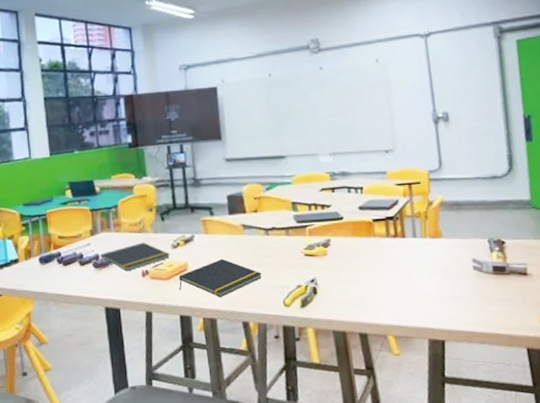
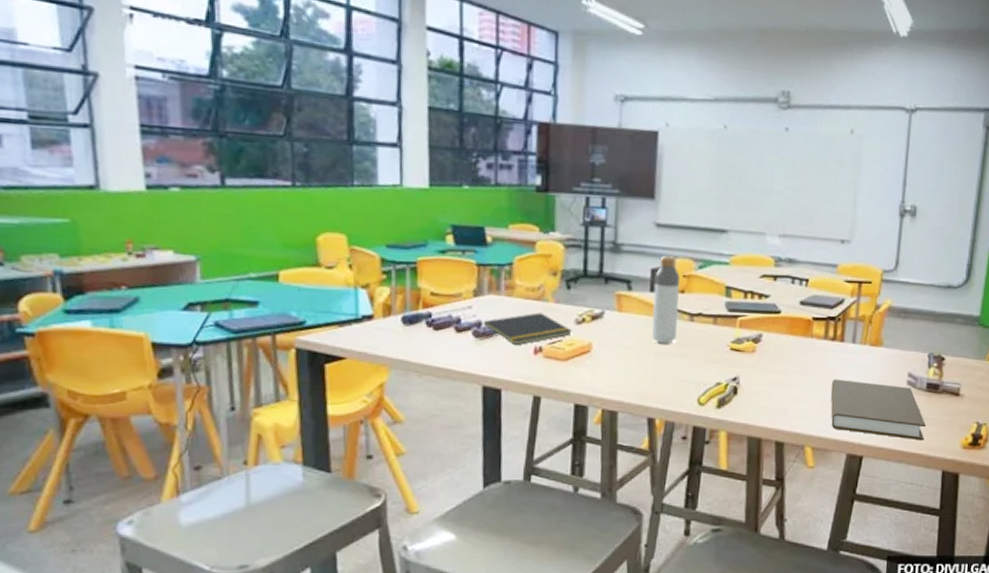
notepad: present [178,258,262,297] -> none [578,343,678,387]
bottle: none [230,183,257,257] -> present [651,256,681,344]
book: none [401,271,502,321] -> present [831,379,926,441]

